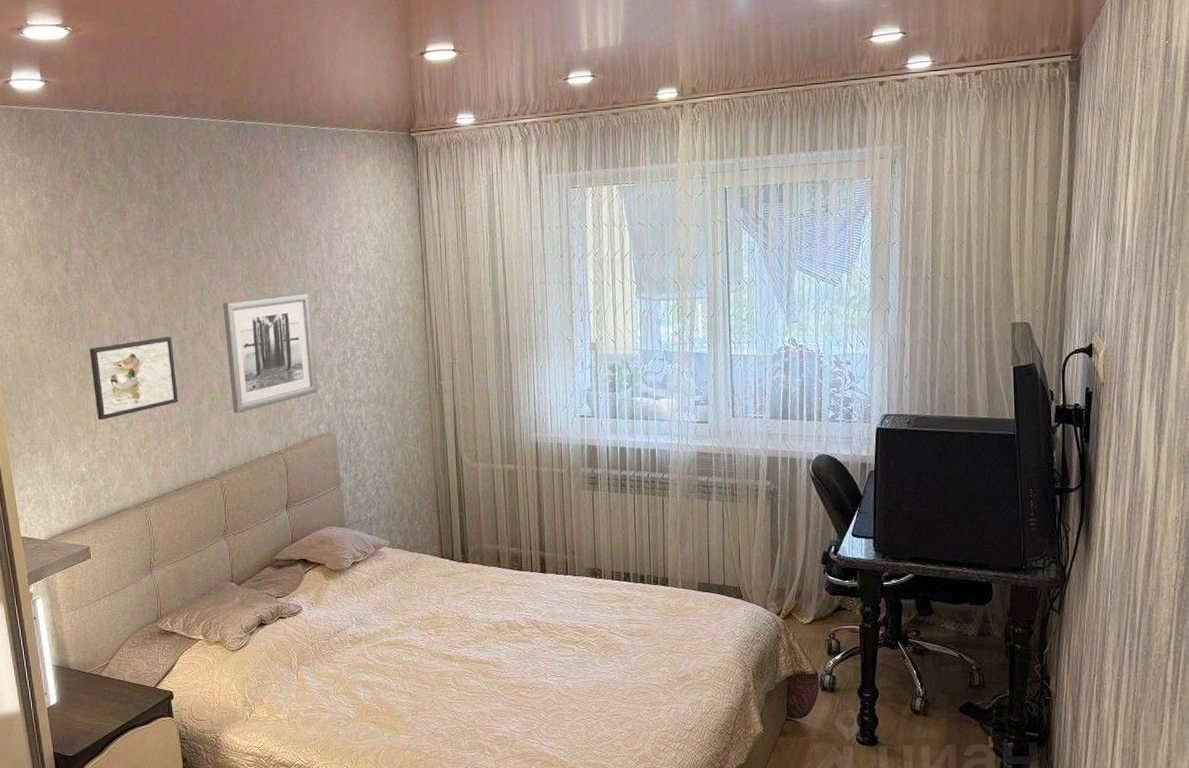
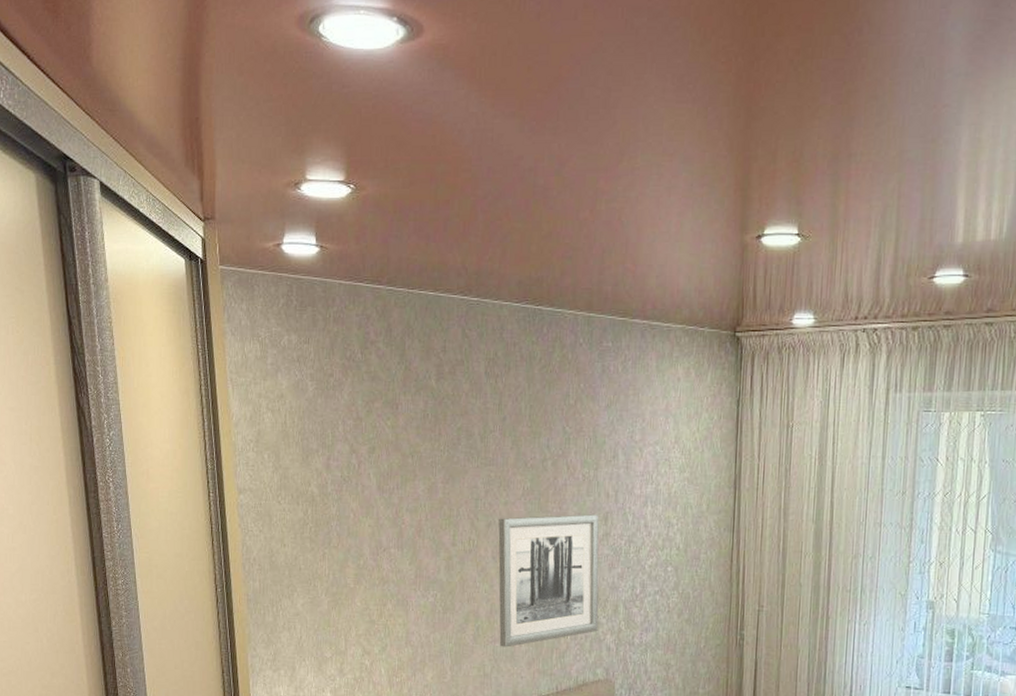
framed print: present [89,337,179,420] -> none [345,552,440,641]

